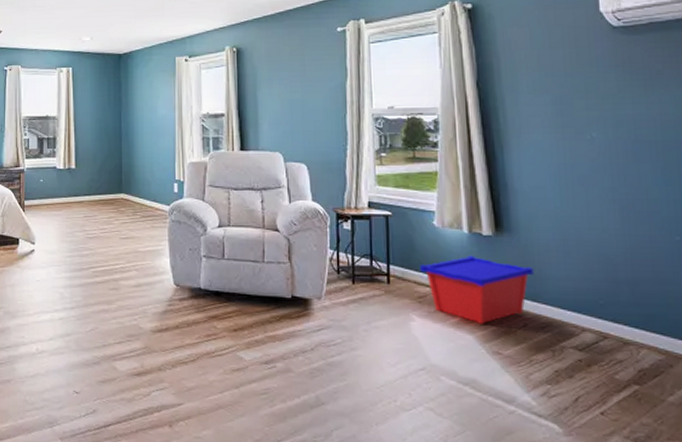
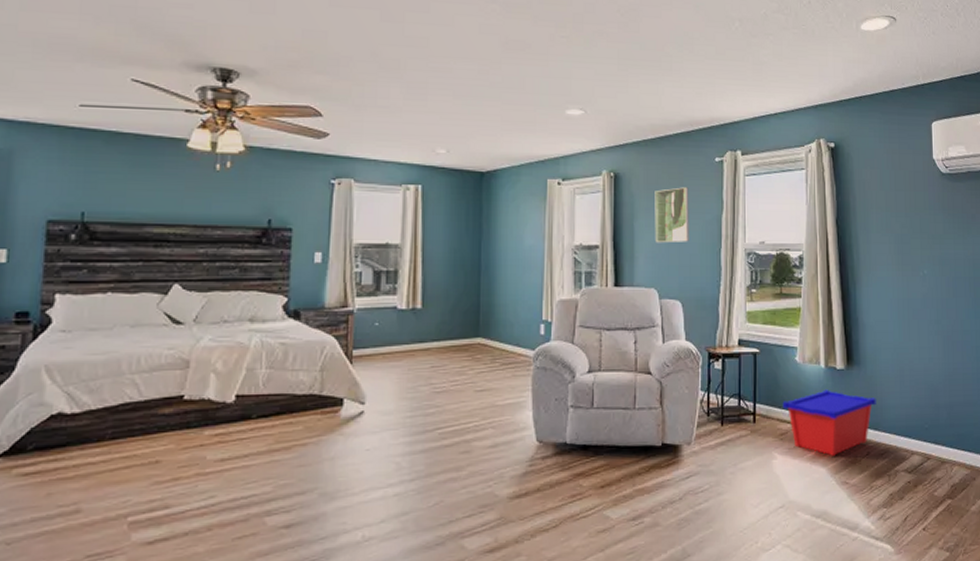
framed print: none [276,57,313,111] -> present [655,187,689,243]

